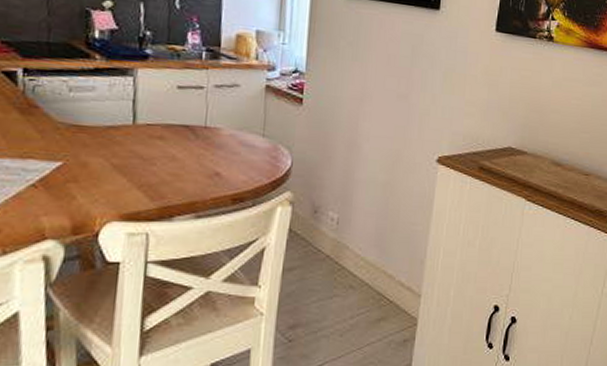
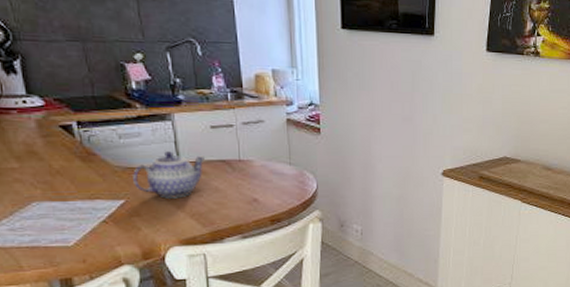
teapot: none [76,110,167,165] -> present [133,151,206,199]

